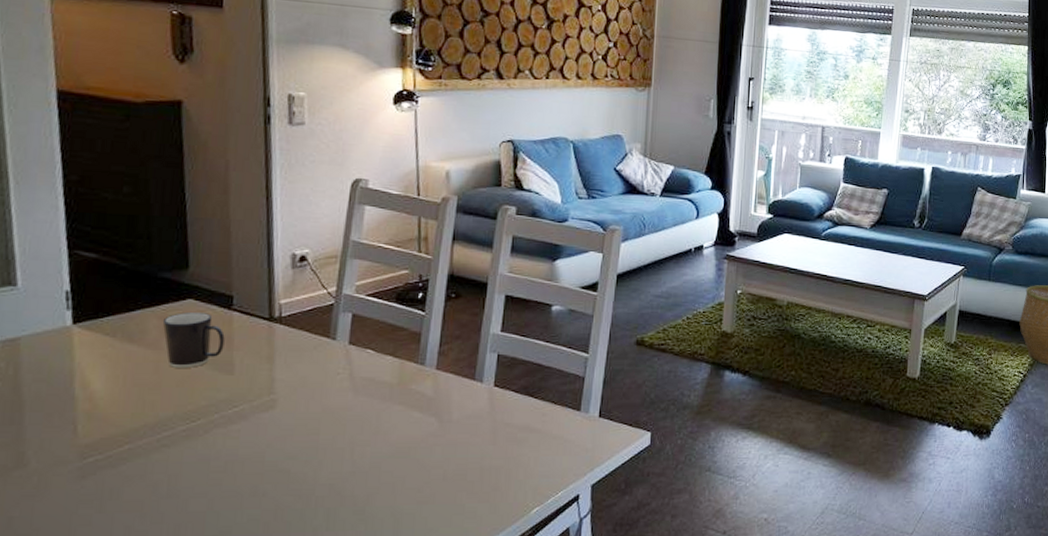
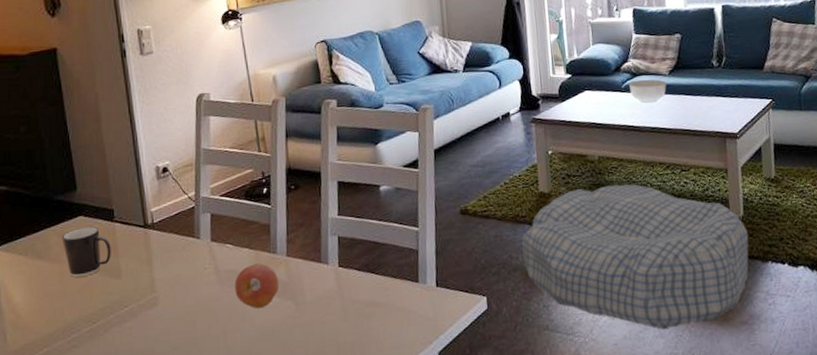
fruit: none [370,374,424,422] -> present [234,263,280,308]
dog bed: none [694,332,921,480] -> present [521,184,749,329]
bowl: none [828,230,867,256] -> present [628,79,667,104]

